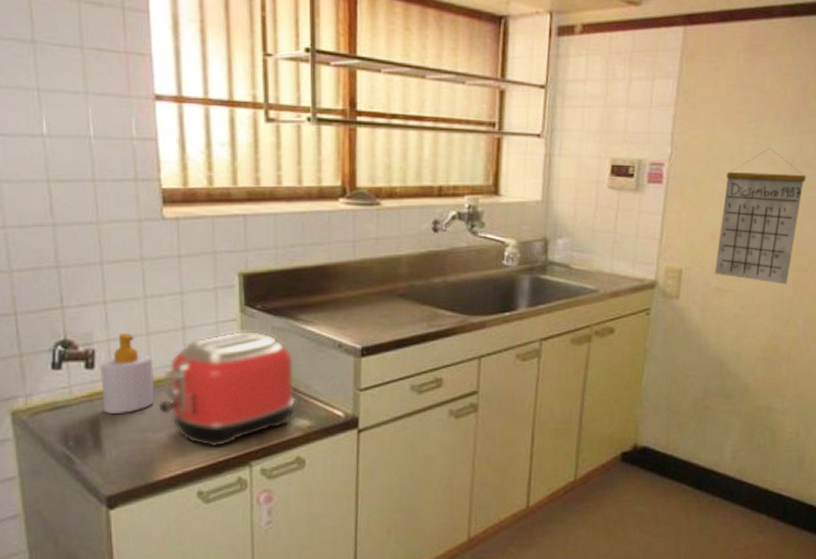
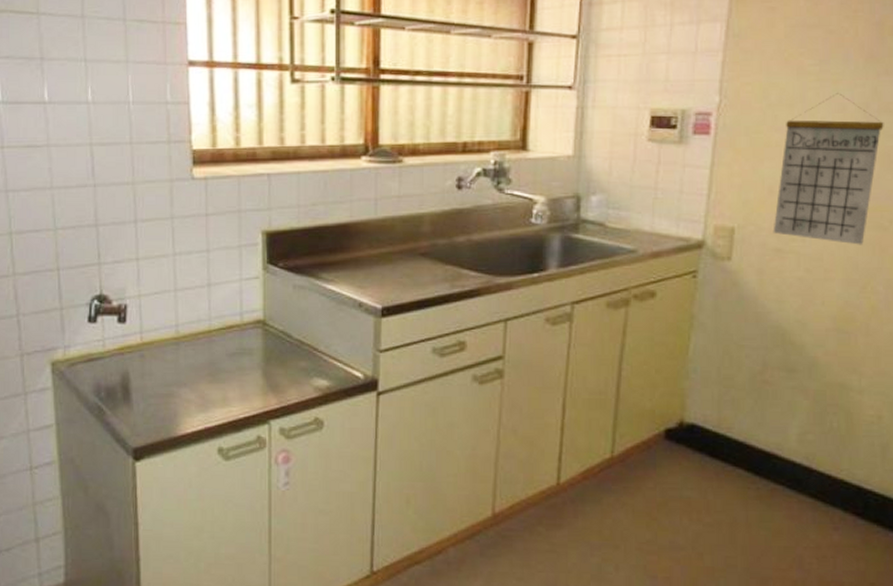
soap bottle: present [100,332,155,414] -> none [132,288,181,367]
toaster: present [158,330,297,448] -> none [183,288,316,405]

